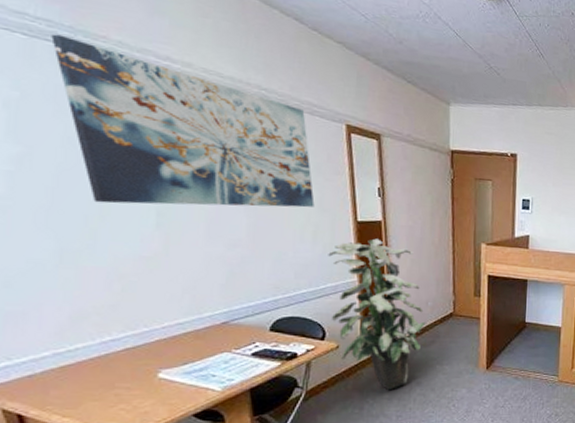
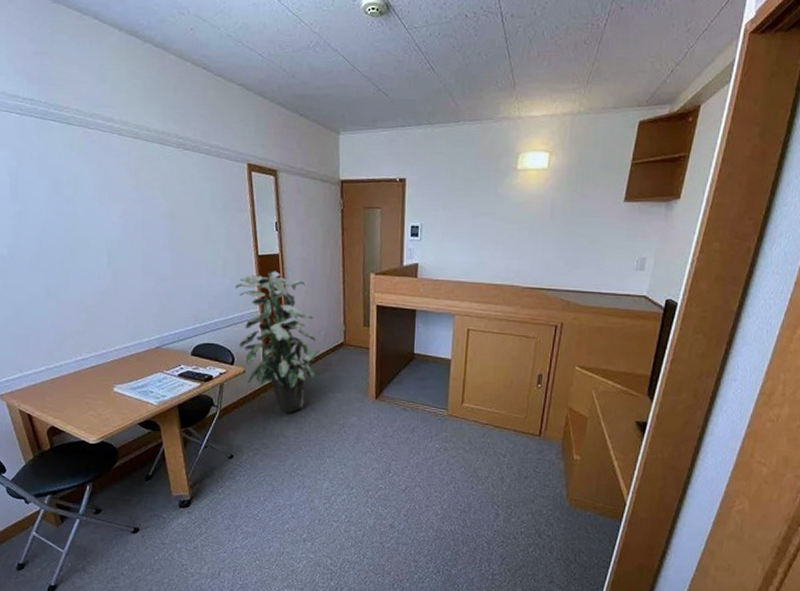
wall art: present [51,34,315,208] -> none [34,110,223,248]

